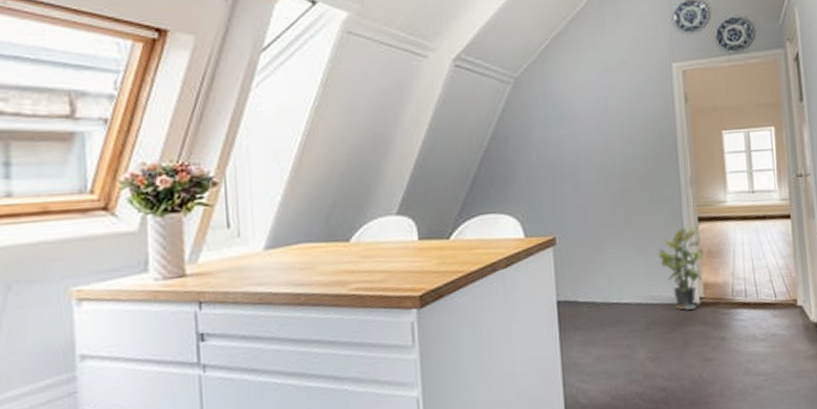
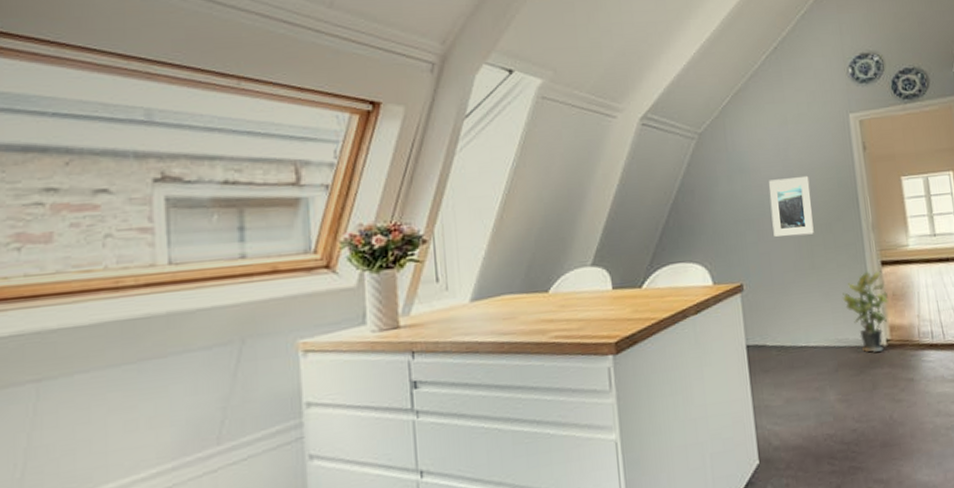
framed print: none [586,126,631,189] -> present [769,175,814,237]

